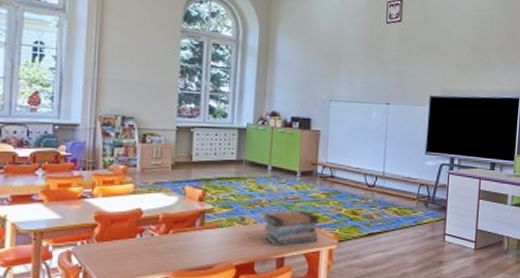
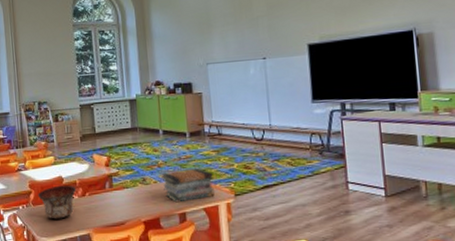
bowl: none [105,219,159,260] -> present [38,185,77,220]

